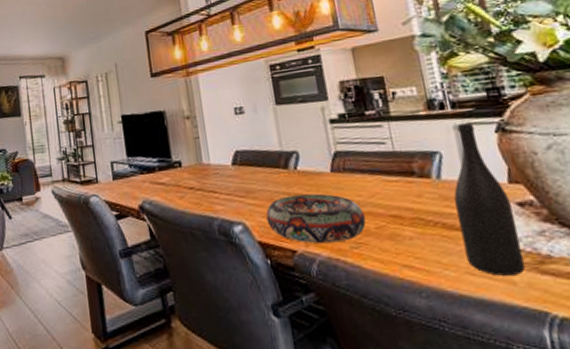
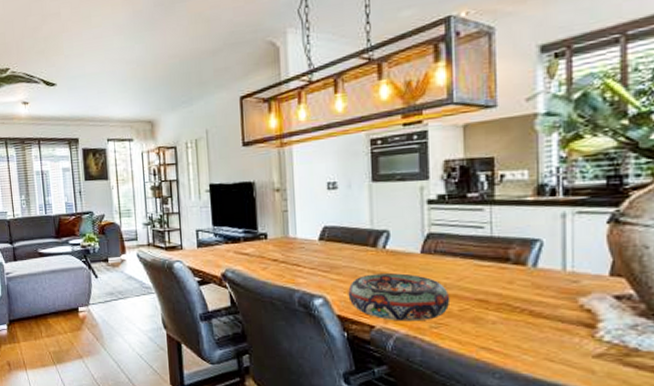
wine bottle: present [454,123,526,276] -> none [546,211,609,365]

